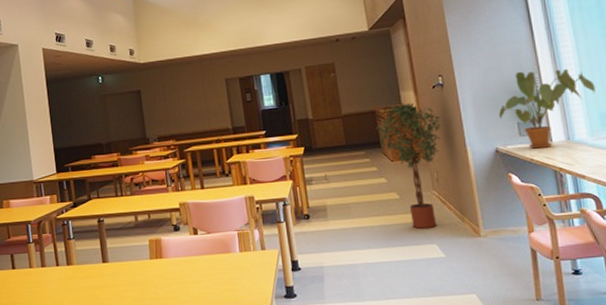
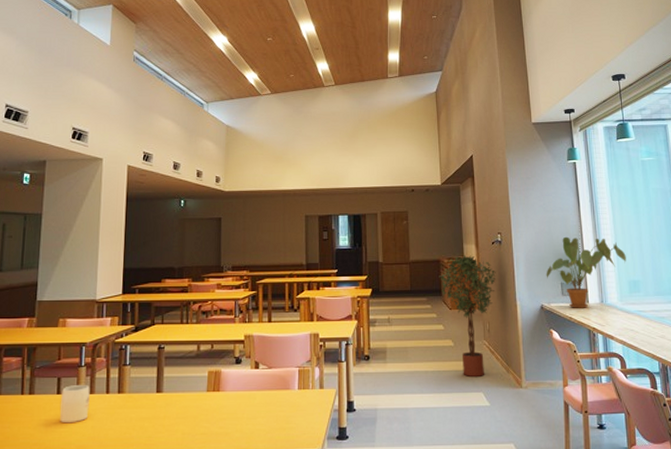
mug: none [16,259,44,295] -> present [59,384,90,424]

